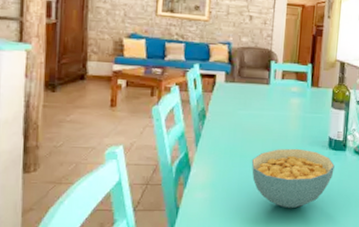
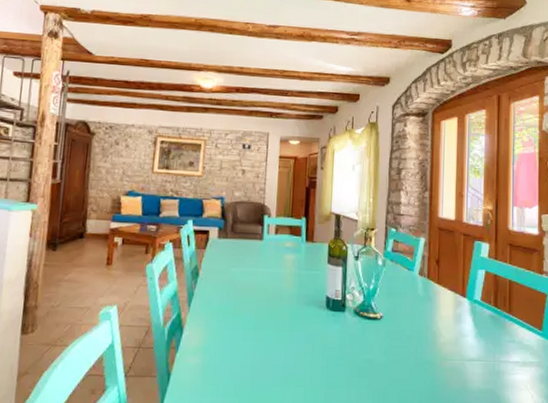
cereal bowl: present [251,148,335,209] -> none [245,308,334,377]

